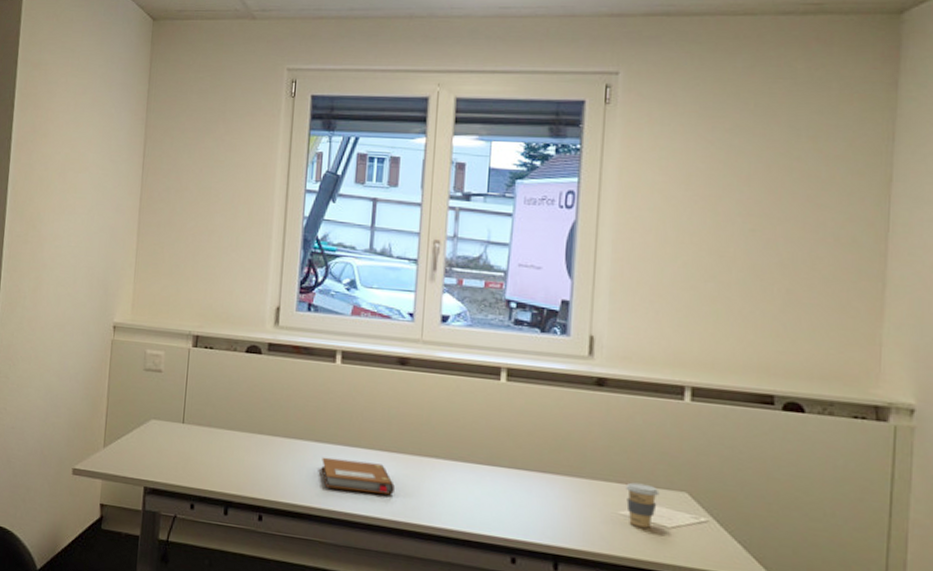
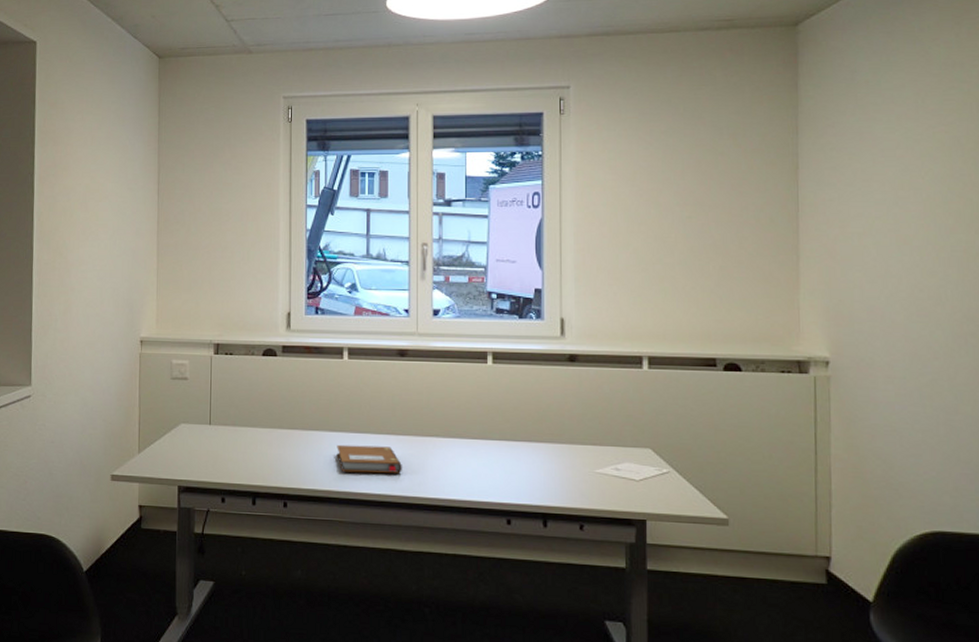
coffee cup: present [625,482,660,528] -> none [599,444,628,483]

